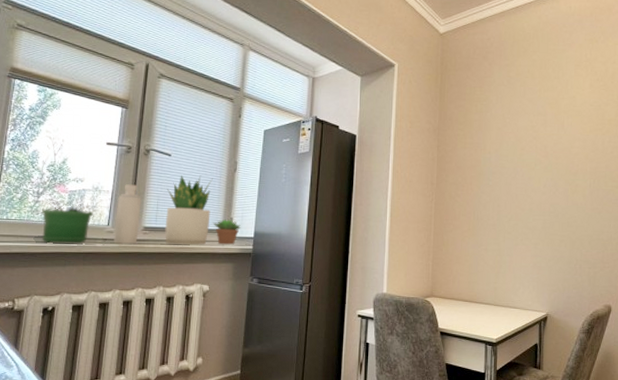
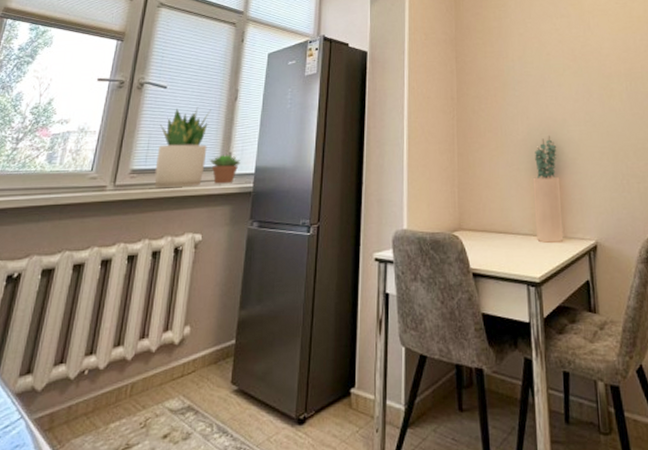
planter: present [41,202,99,244] -> none [15,148,82,197]
spray bottle: present [114,184,141,245] -> none [96,122,131,192]
vase: none [497,222,522,312] -> present [532,135,564,243]

